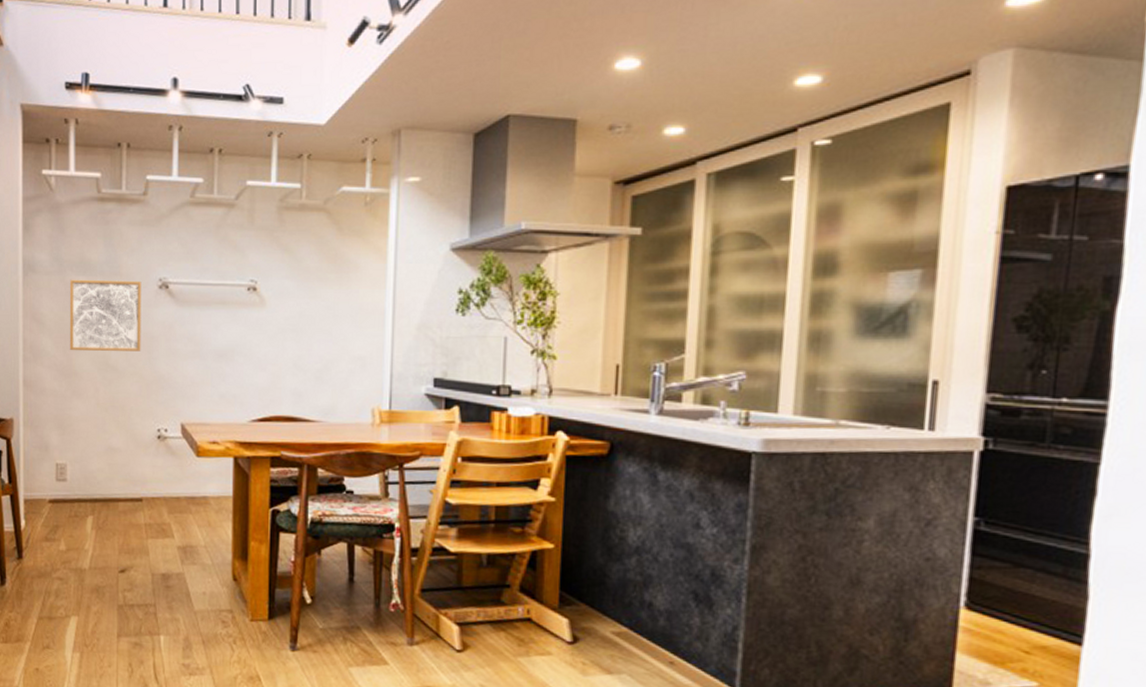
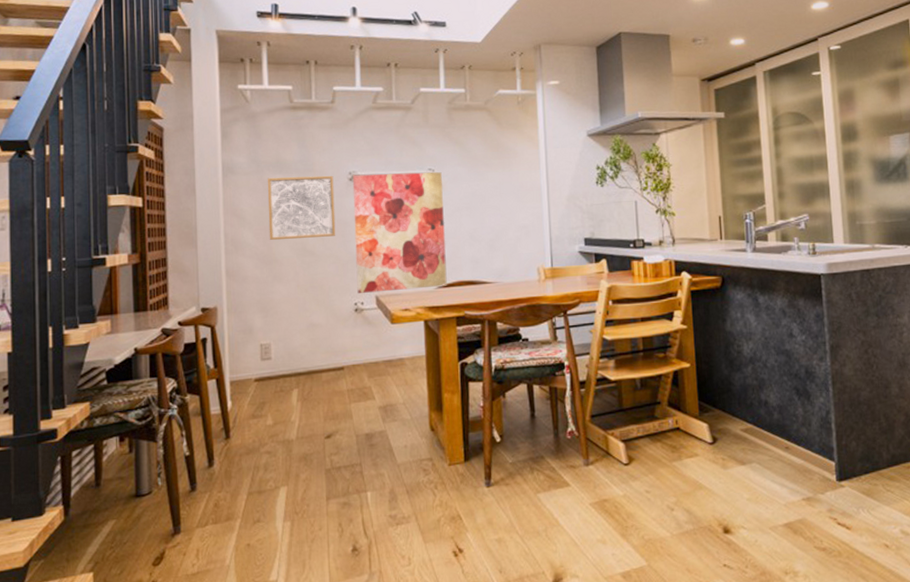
wall art: none [161,282,266,420] -> present [352,172,447,293]

